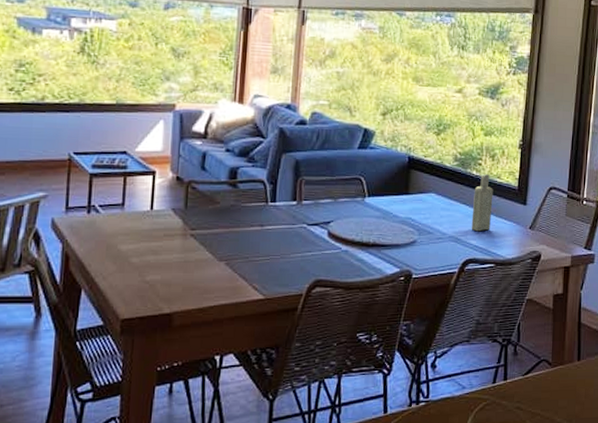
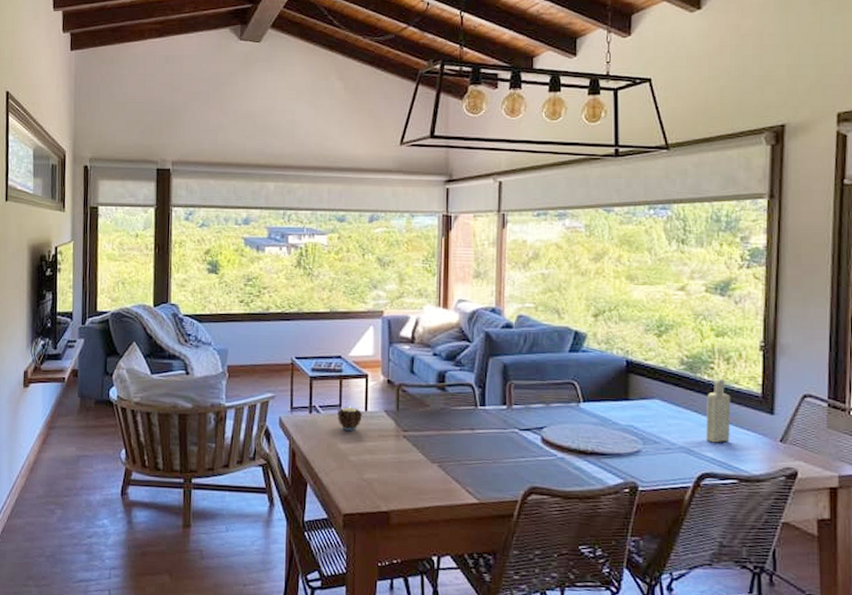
candle: none [118,204,148,231] -> present [336,405,363,431]

